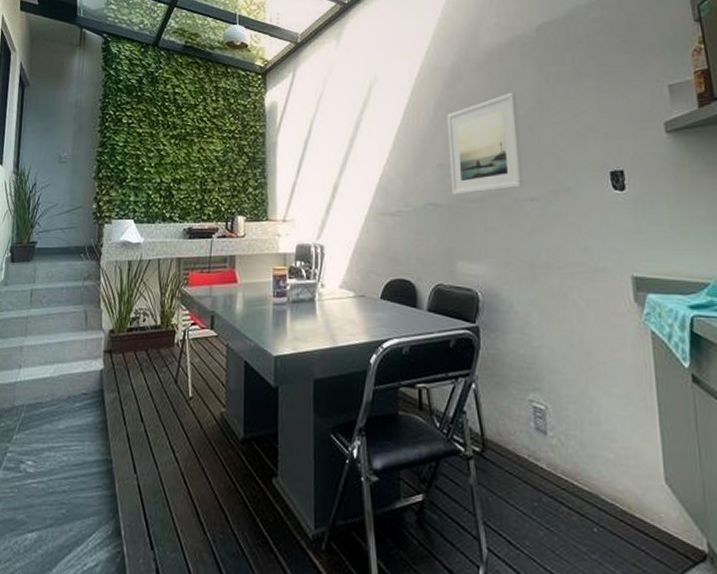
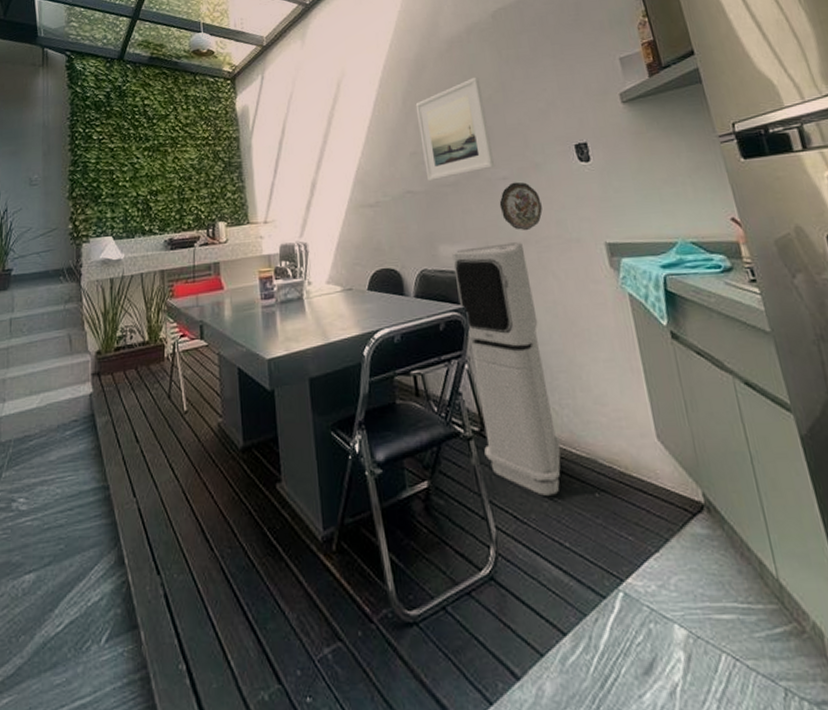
air purifier: none [470,266,563,525] -> present [452,242,561,496]
decorative plate: none [524,204,569,256] -> present [499,182,543,231]

